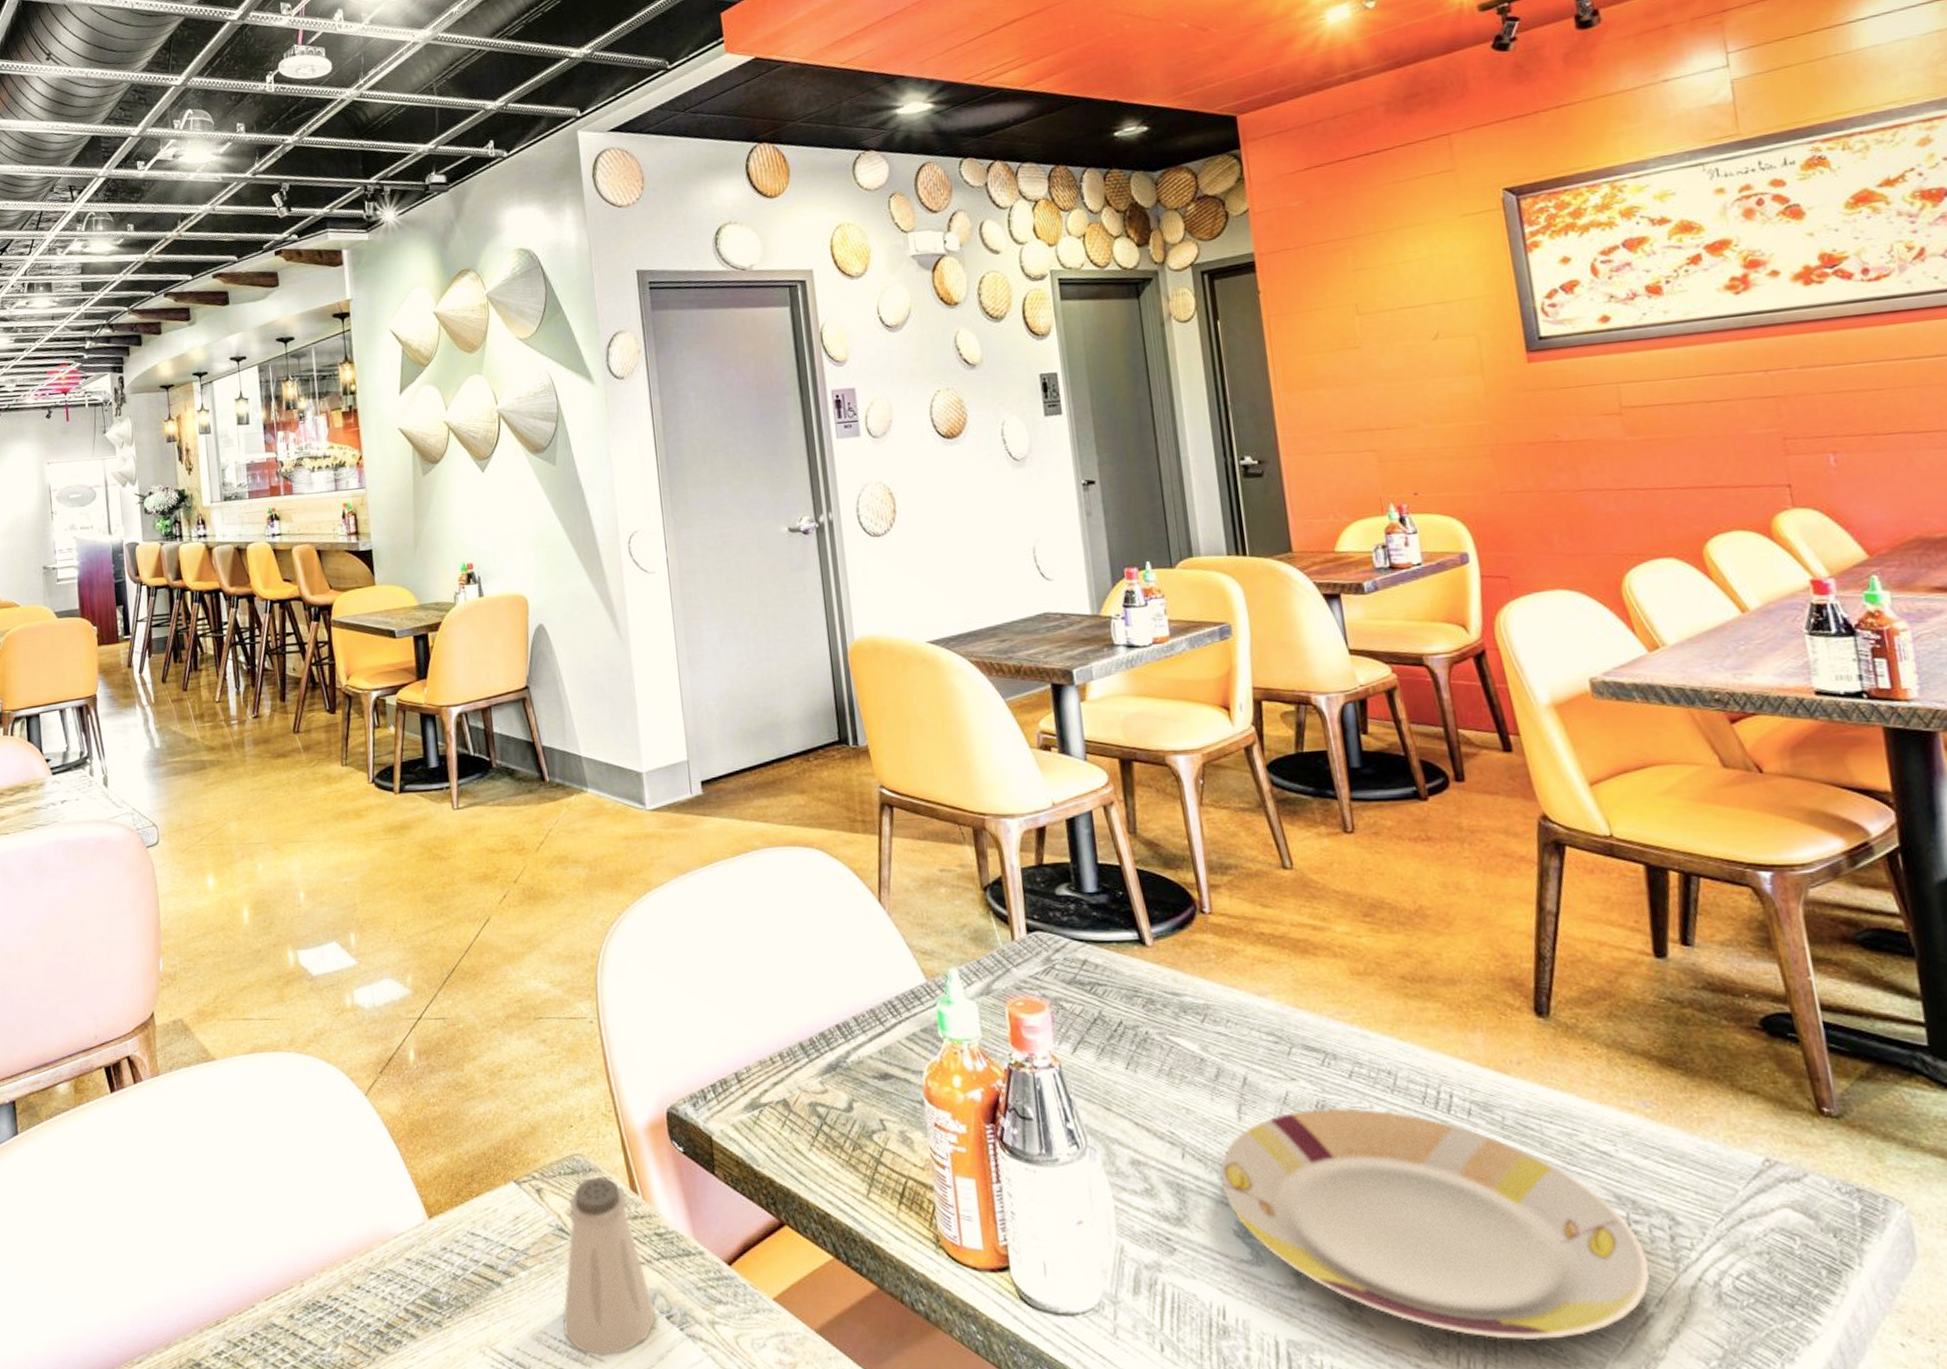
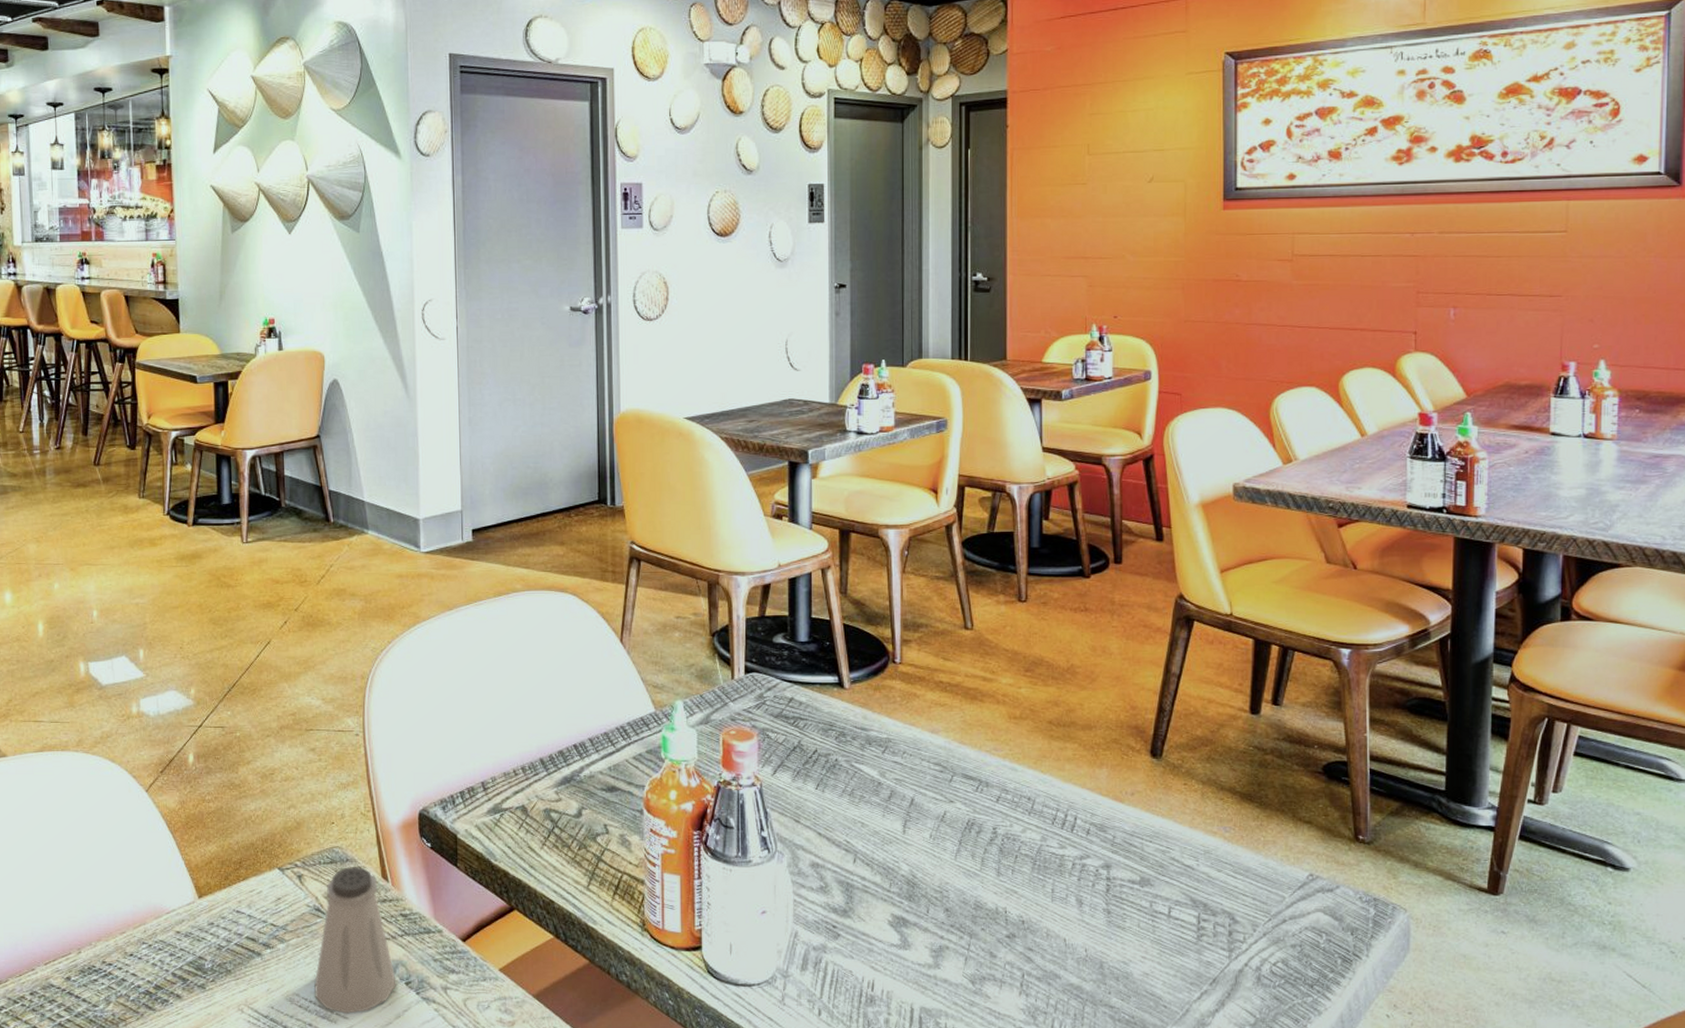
plate: present [1220,1108,1651,1341] -> none [883,826,1211,1010]

